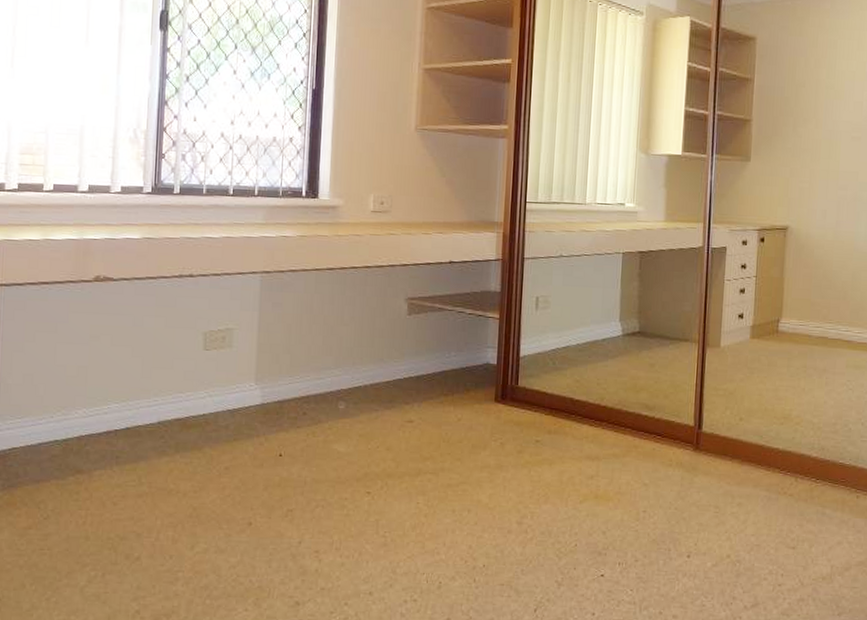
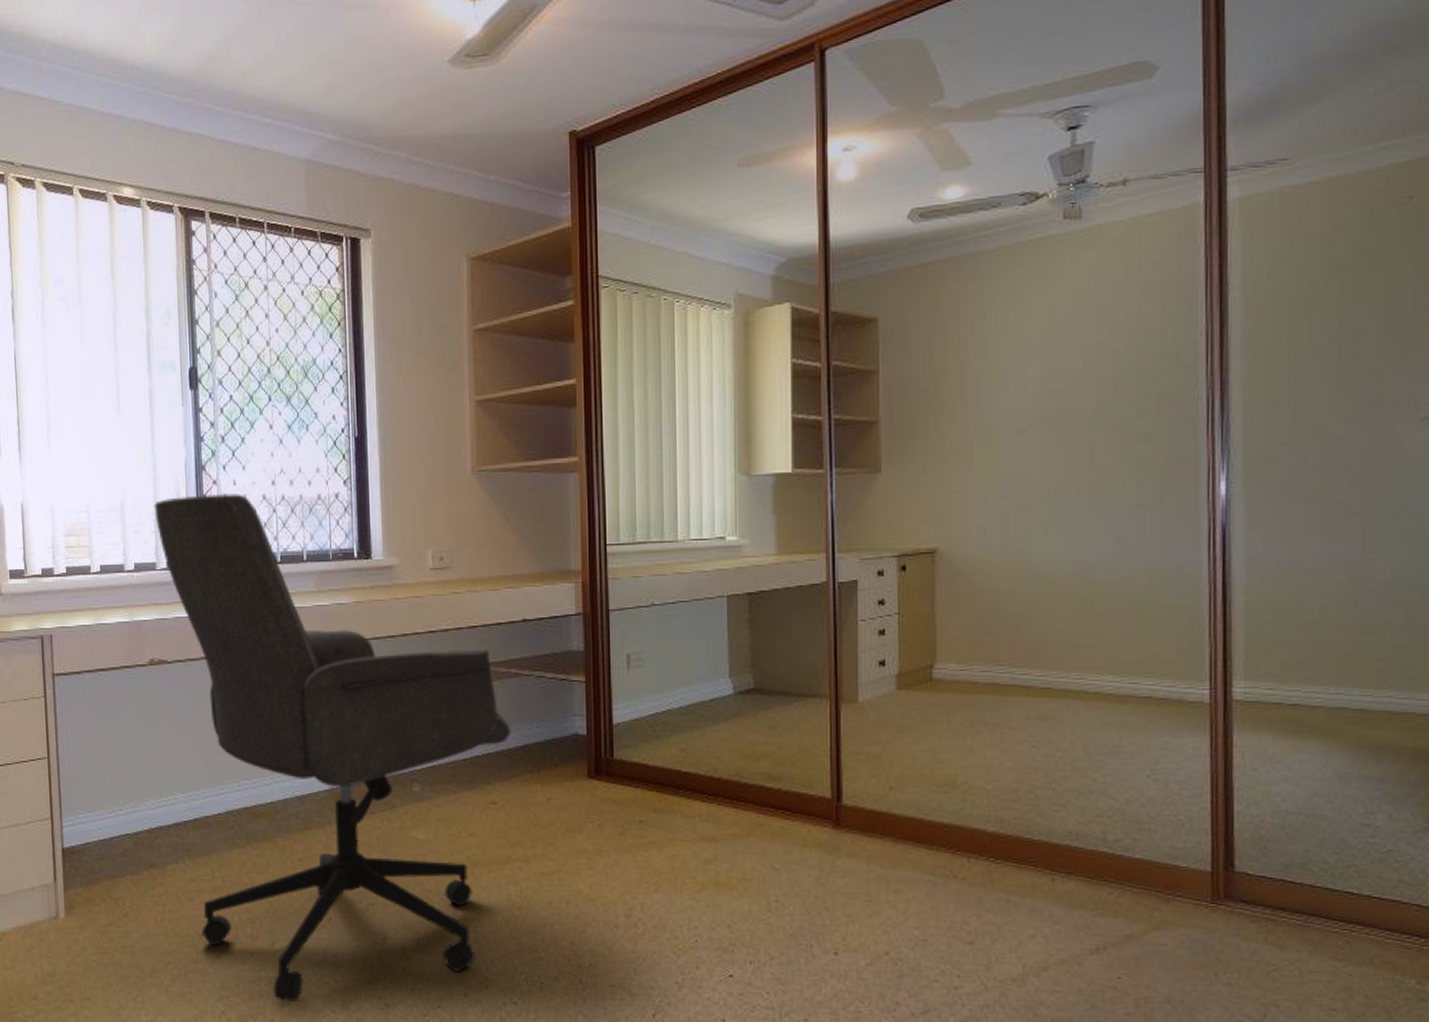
office chair: none [113,126,432,600] -> present [154,494,512,1001]

